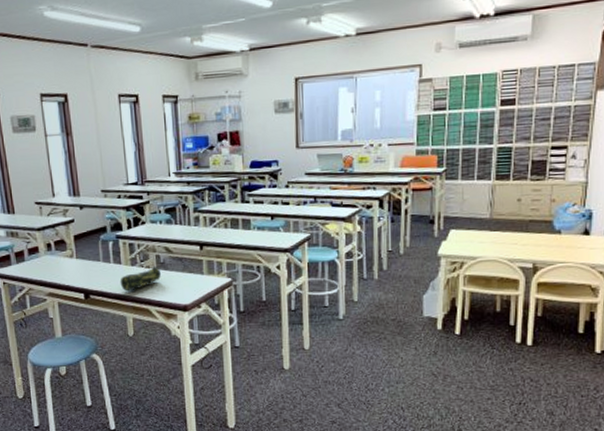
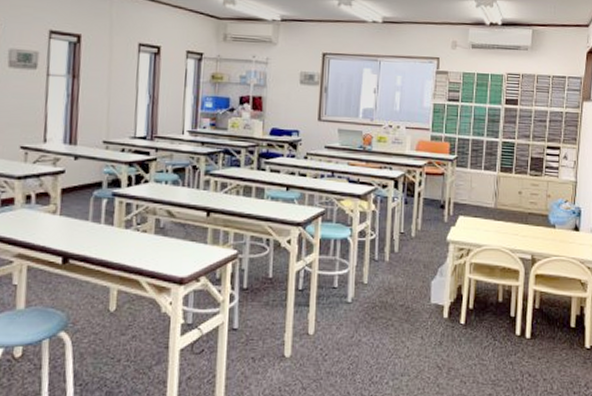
pencil case: present [120,265,161,292] -> none [108,230,159,258]

